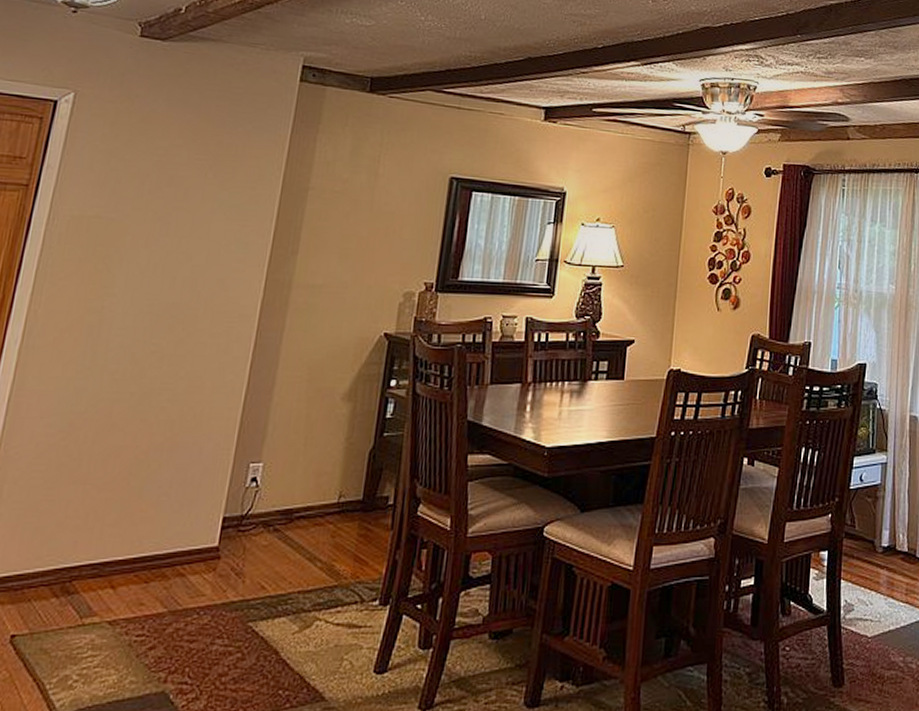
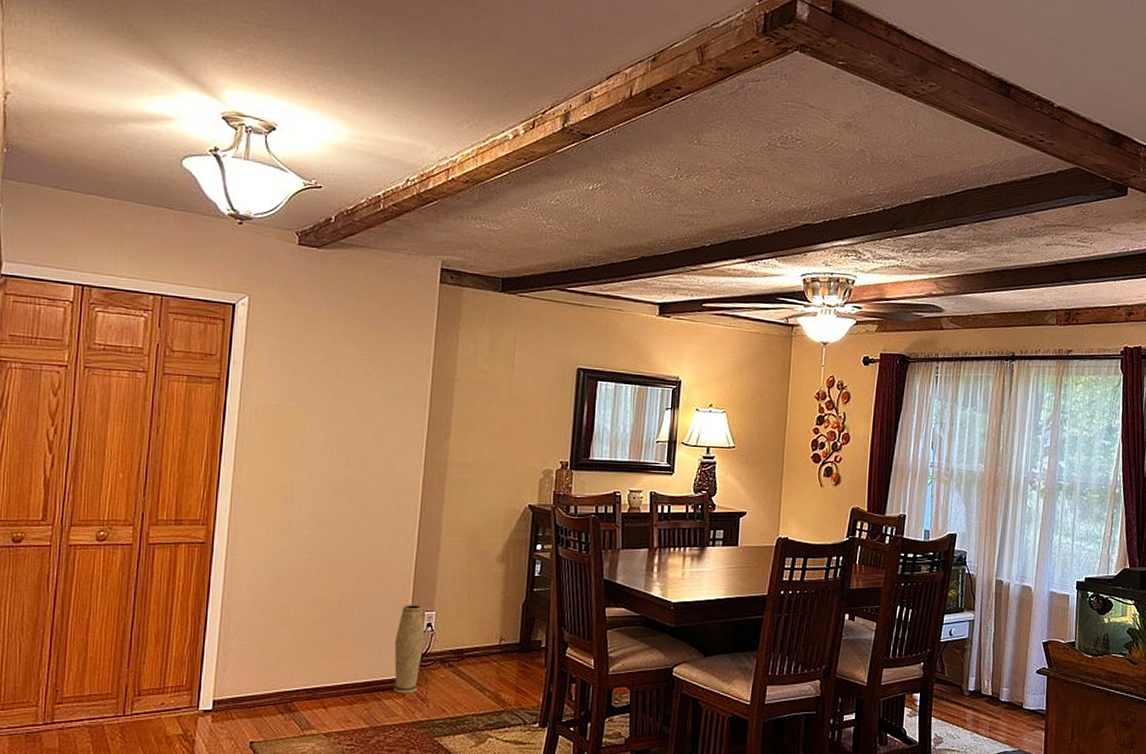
vase: none [202,453,248,567] -> present [393,604,425,694]

